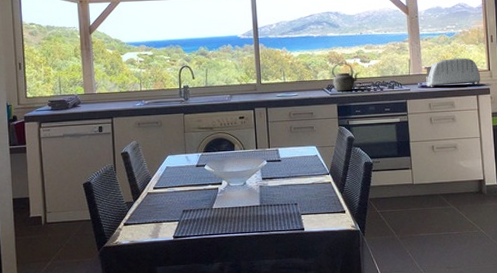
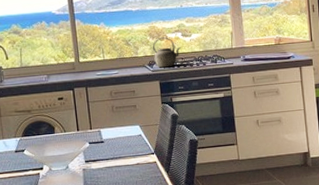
toaster: present [423,58,481,87] -> none [246,29,304,60]

